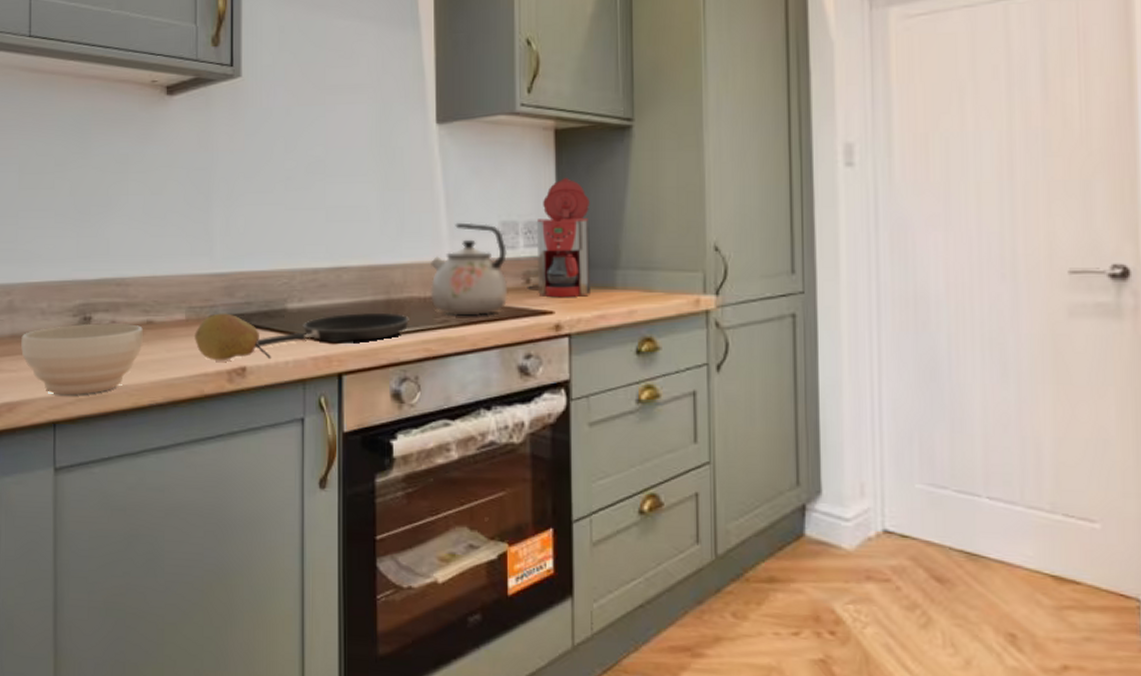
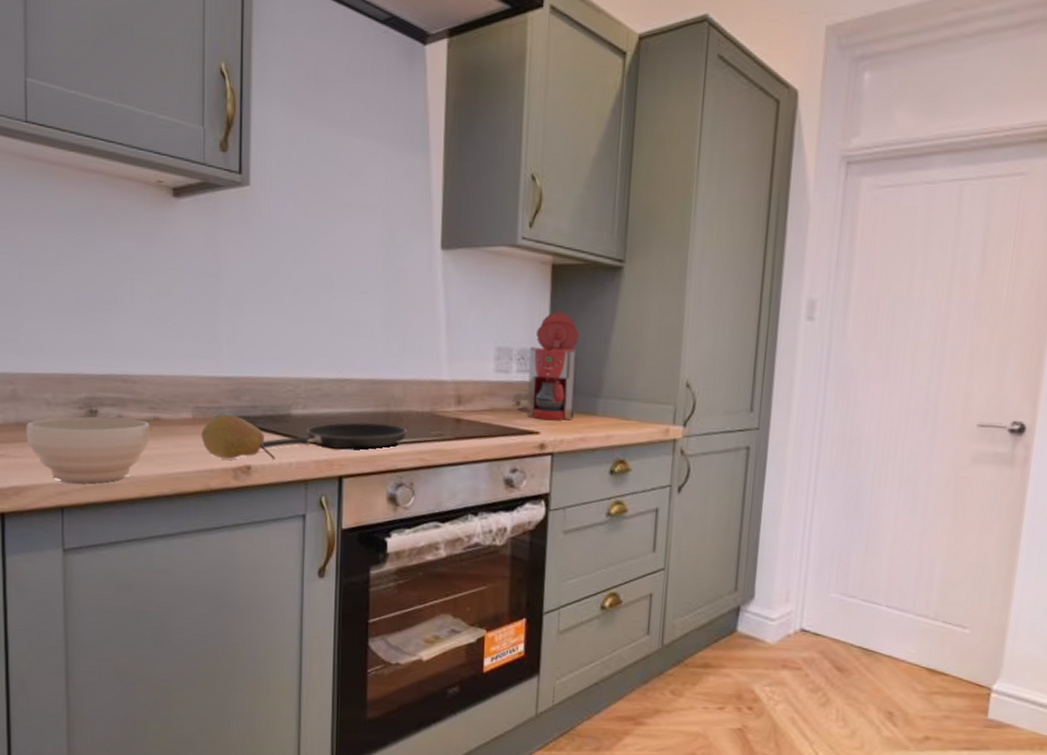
kettle: present [429,222,508,316] -> none [427,345,501,432]

